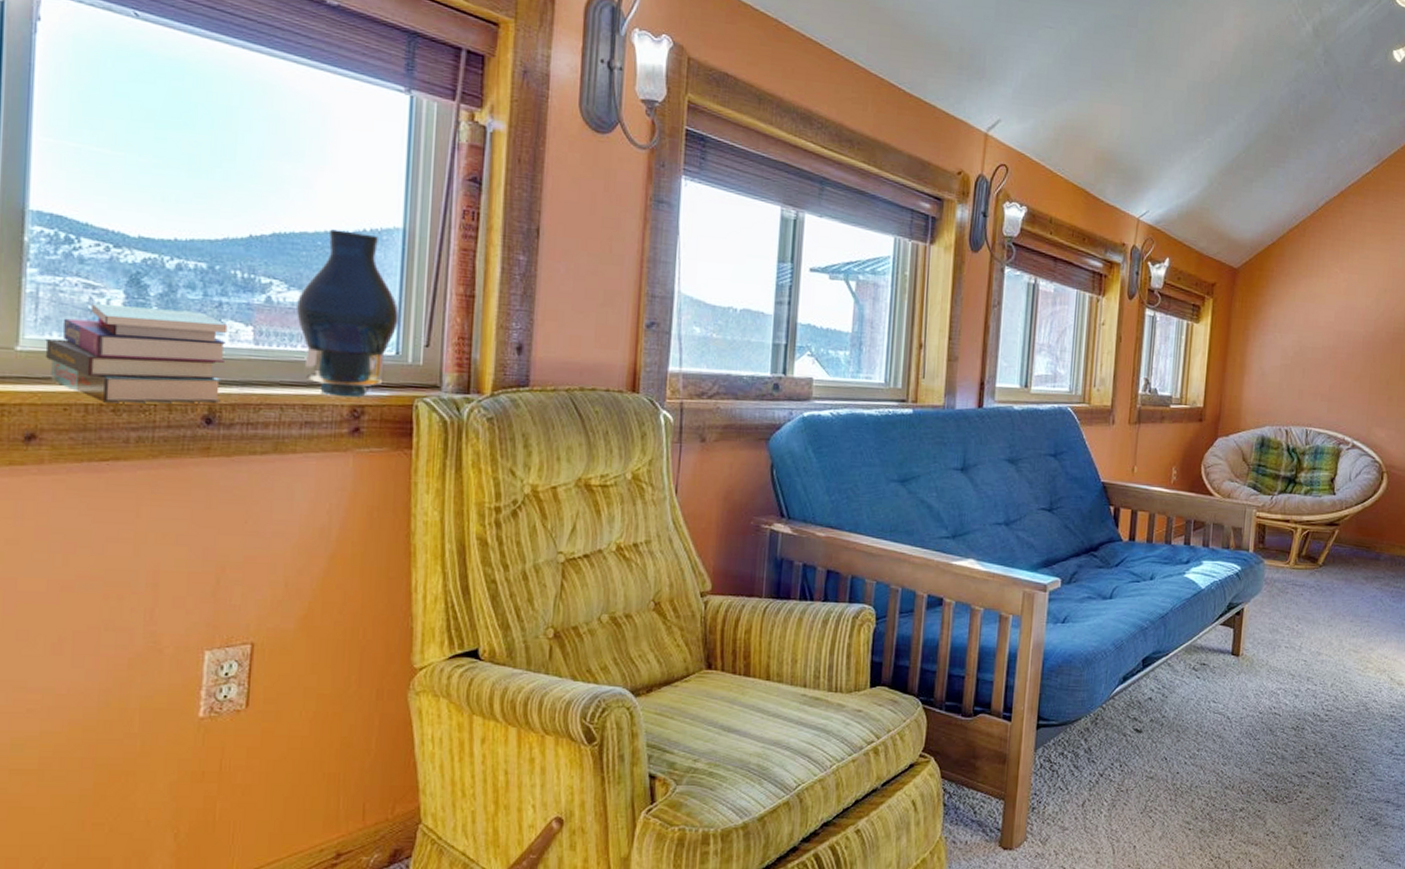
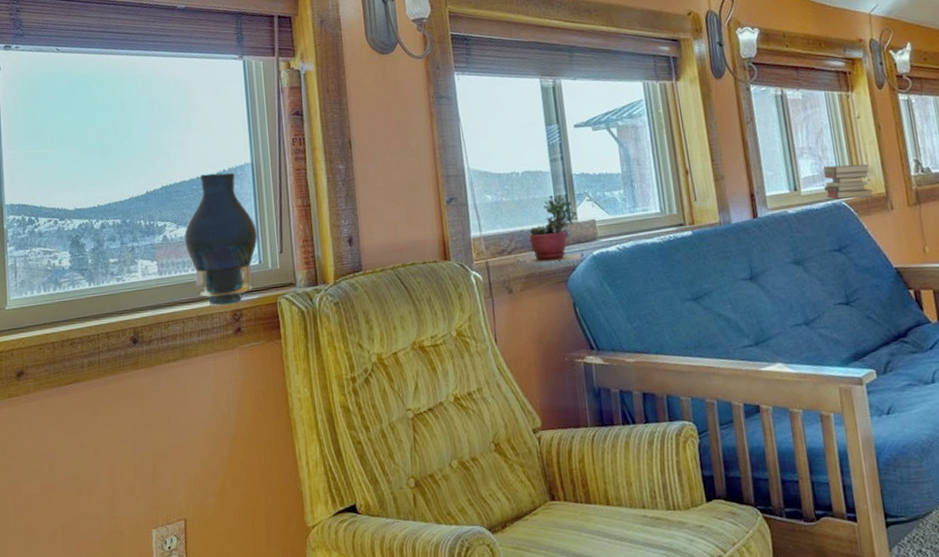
books: present [46,304,228,403] -> none [24,257,141,339]
succulent plant: none [726,342,794,420] -> present [525,195,582,264]
books: none [1054,367,1101,409] -> present [822,163,874,200]

